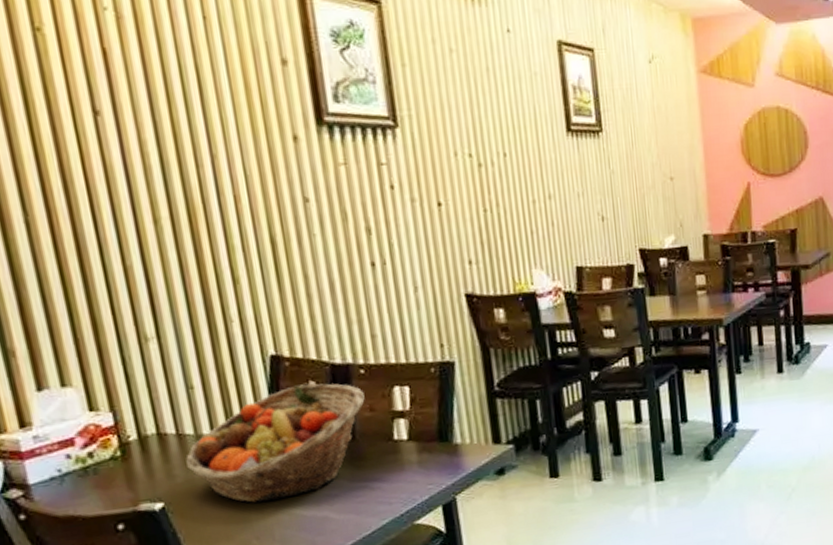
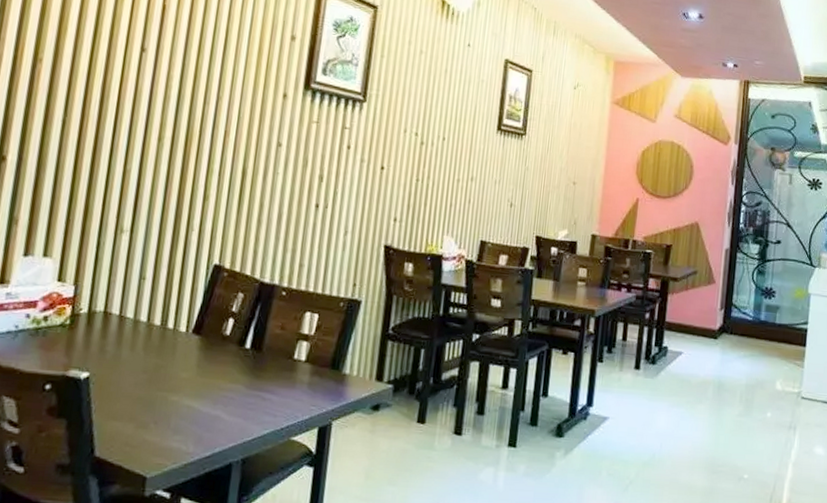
fruit basket: present [185,383,365,503] -> none [117,294,281,391]

